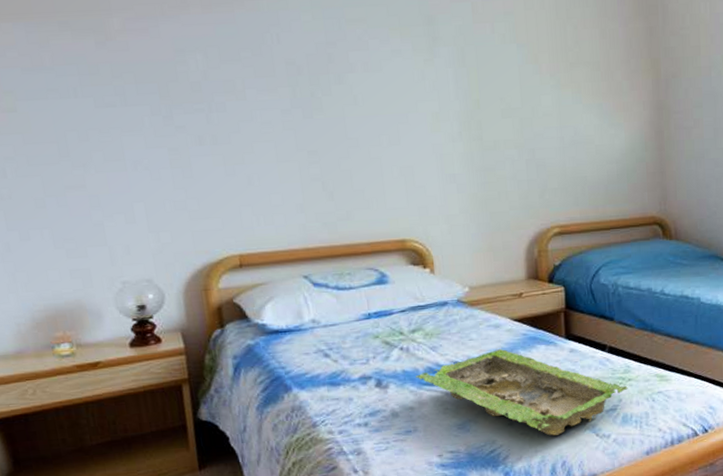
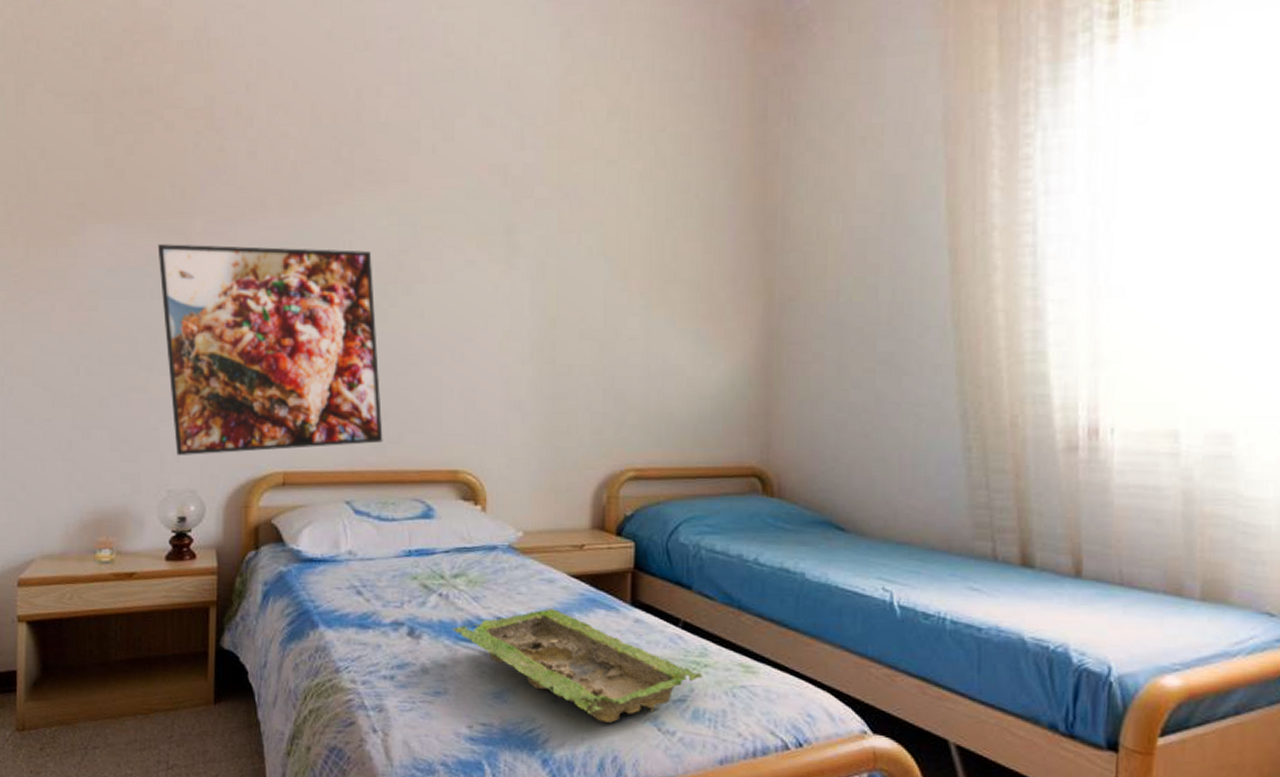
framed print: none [74,42,333,249] -> present [157,244,383,456]

